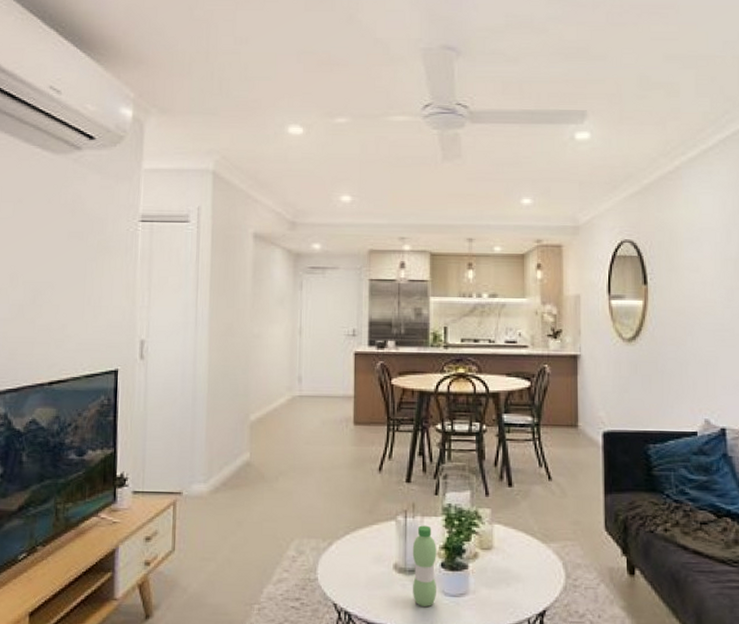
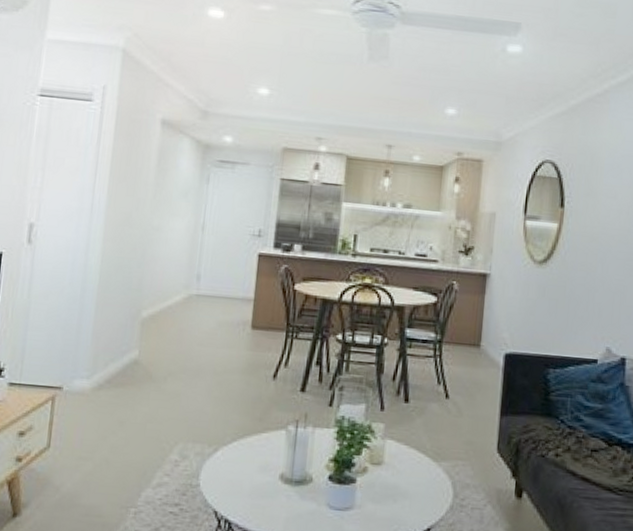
water bottle: present [412,525,436,608] -> none [297,436,326,520]

